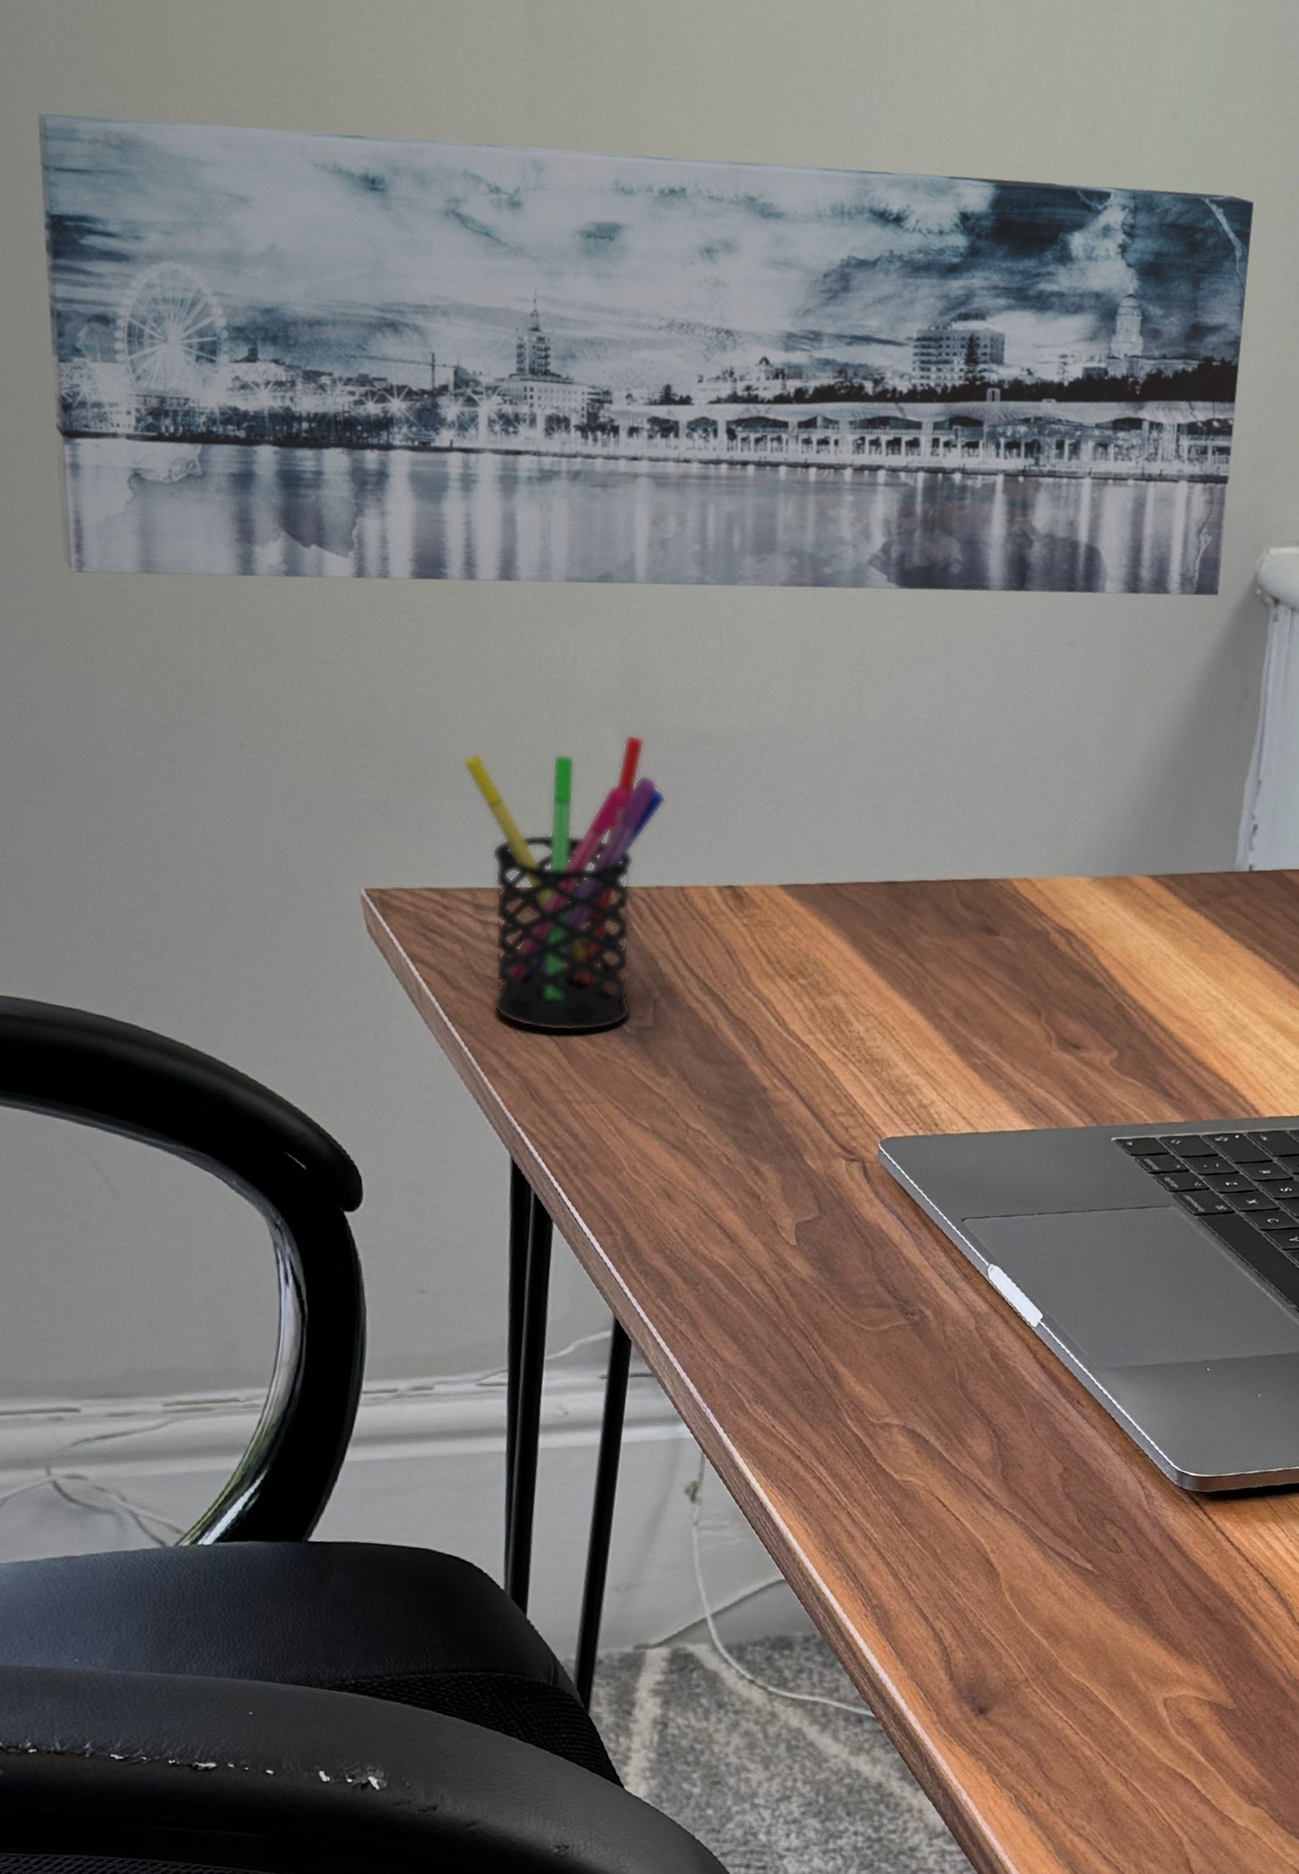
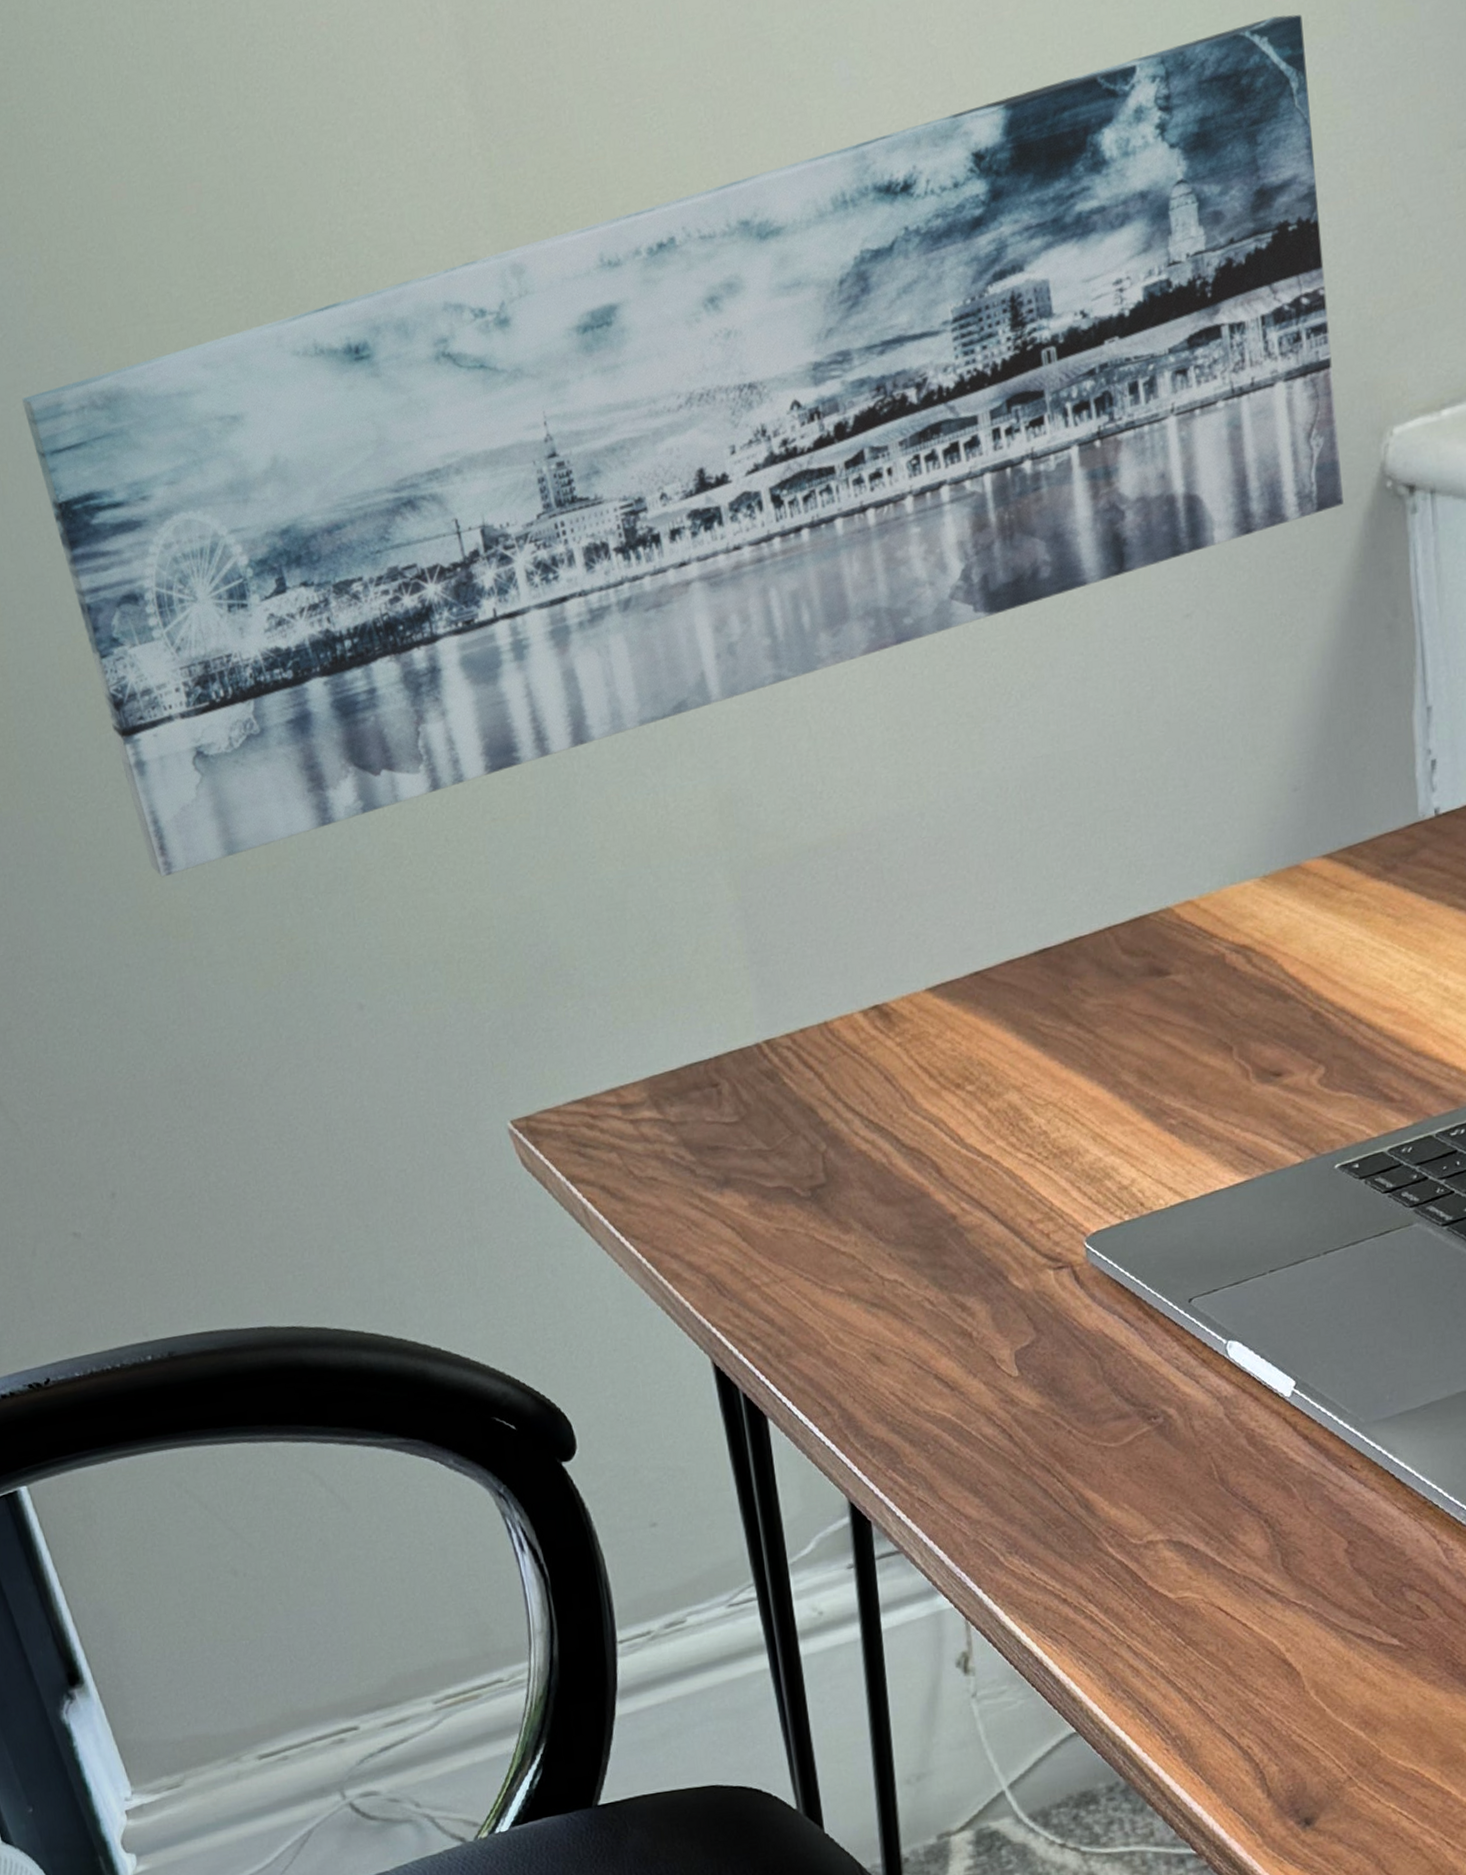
pen holder: present [462,734,666,1032] -> none [577,870,801,1220]

